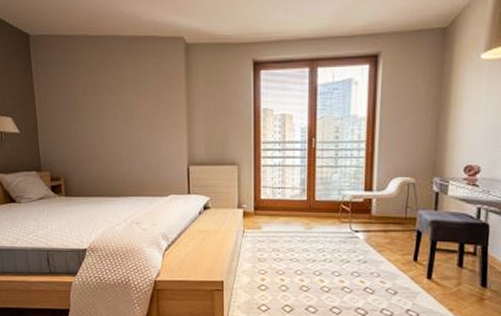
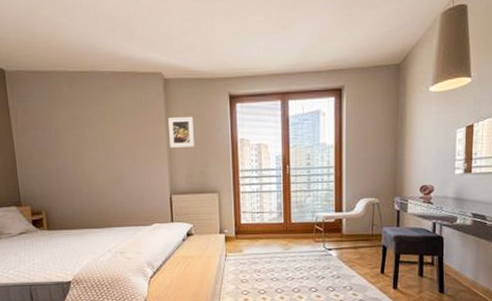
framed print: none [189,83,214,116] -> present [168,116,194,148]

